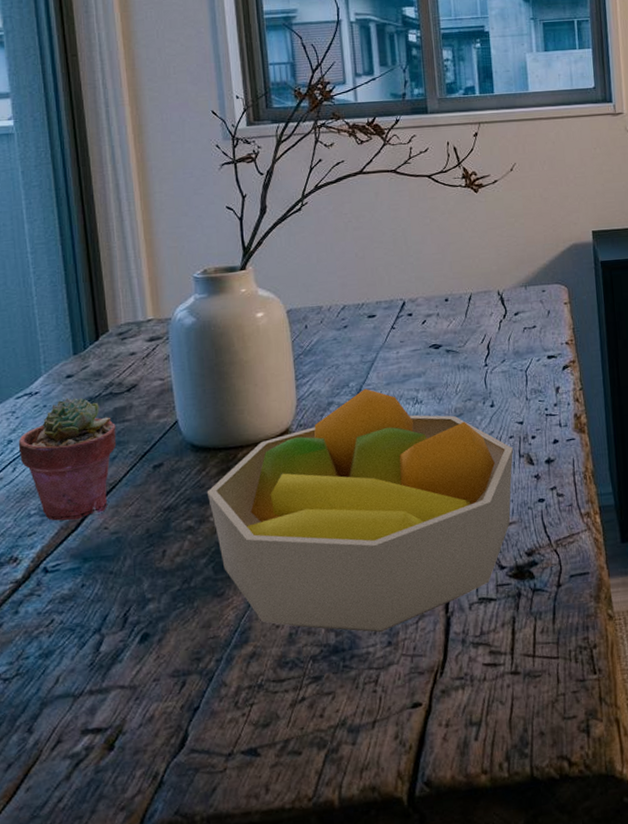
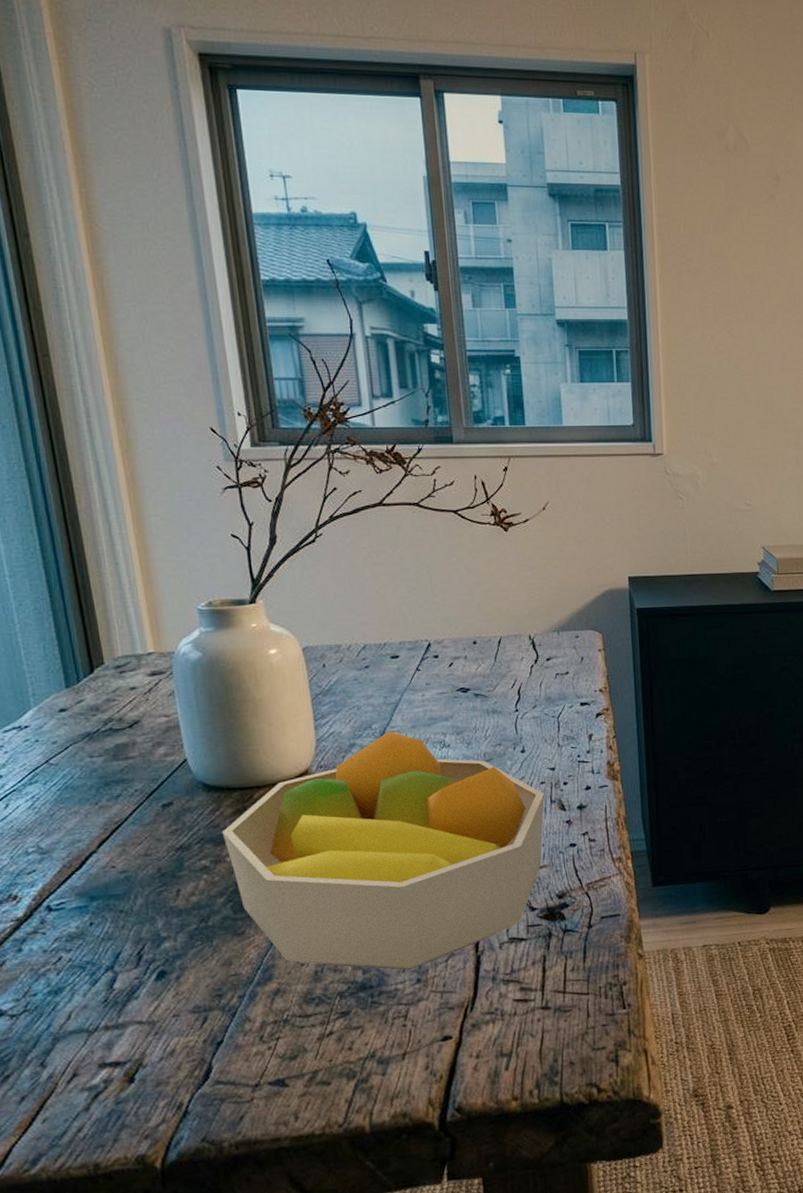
potted succulent: present [18,397,117,521] -> none [9,732,120,859]

